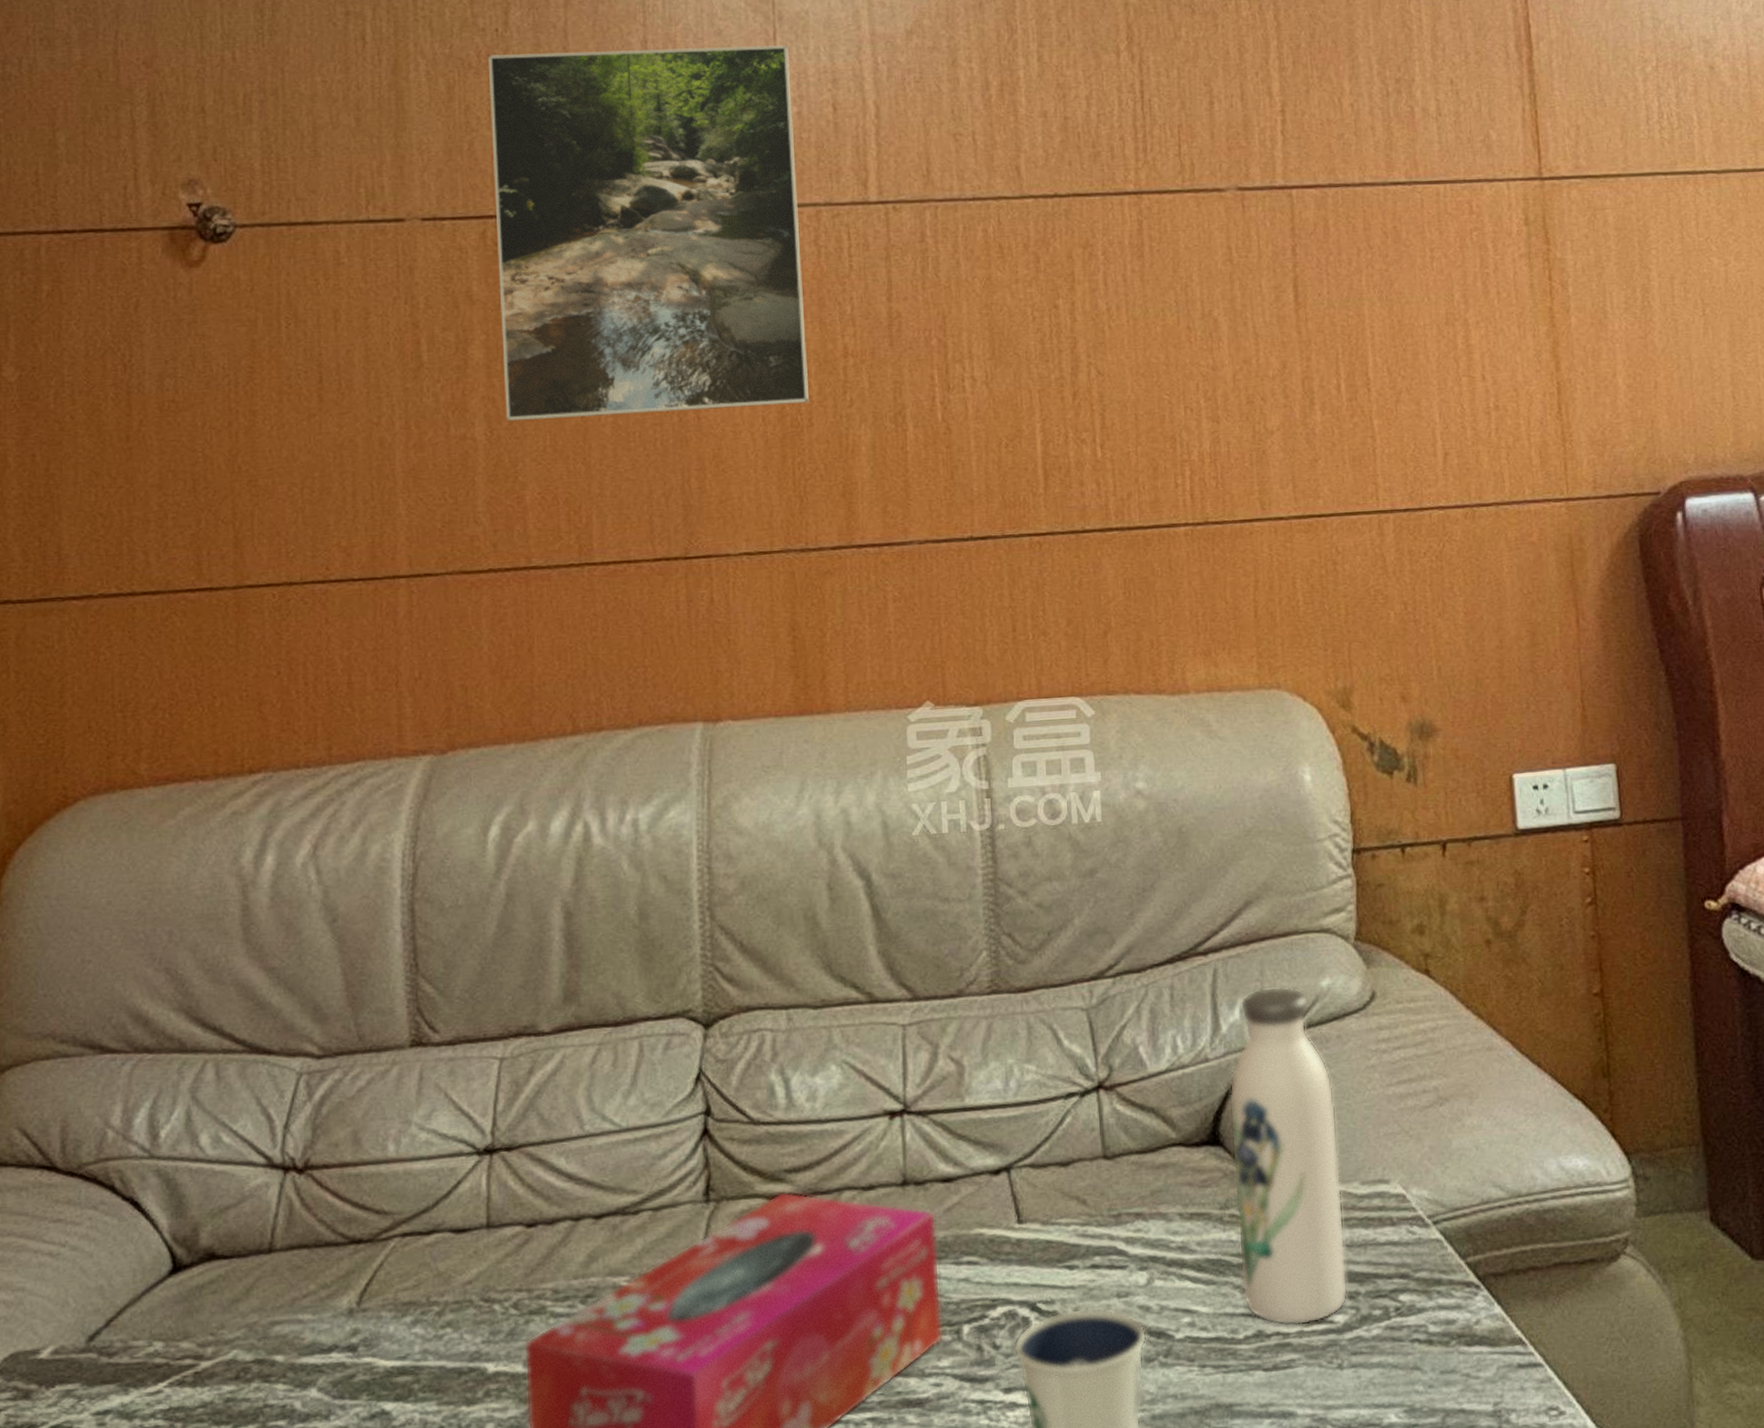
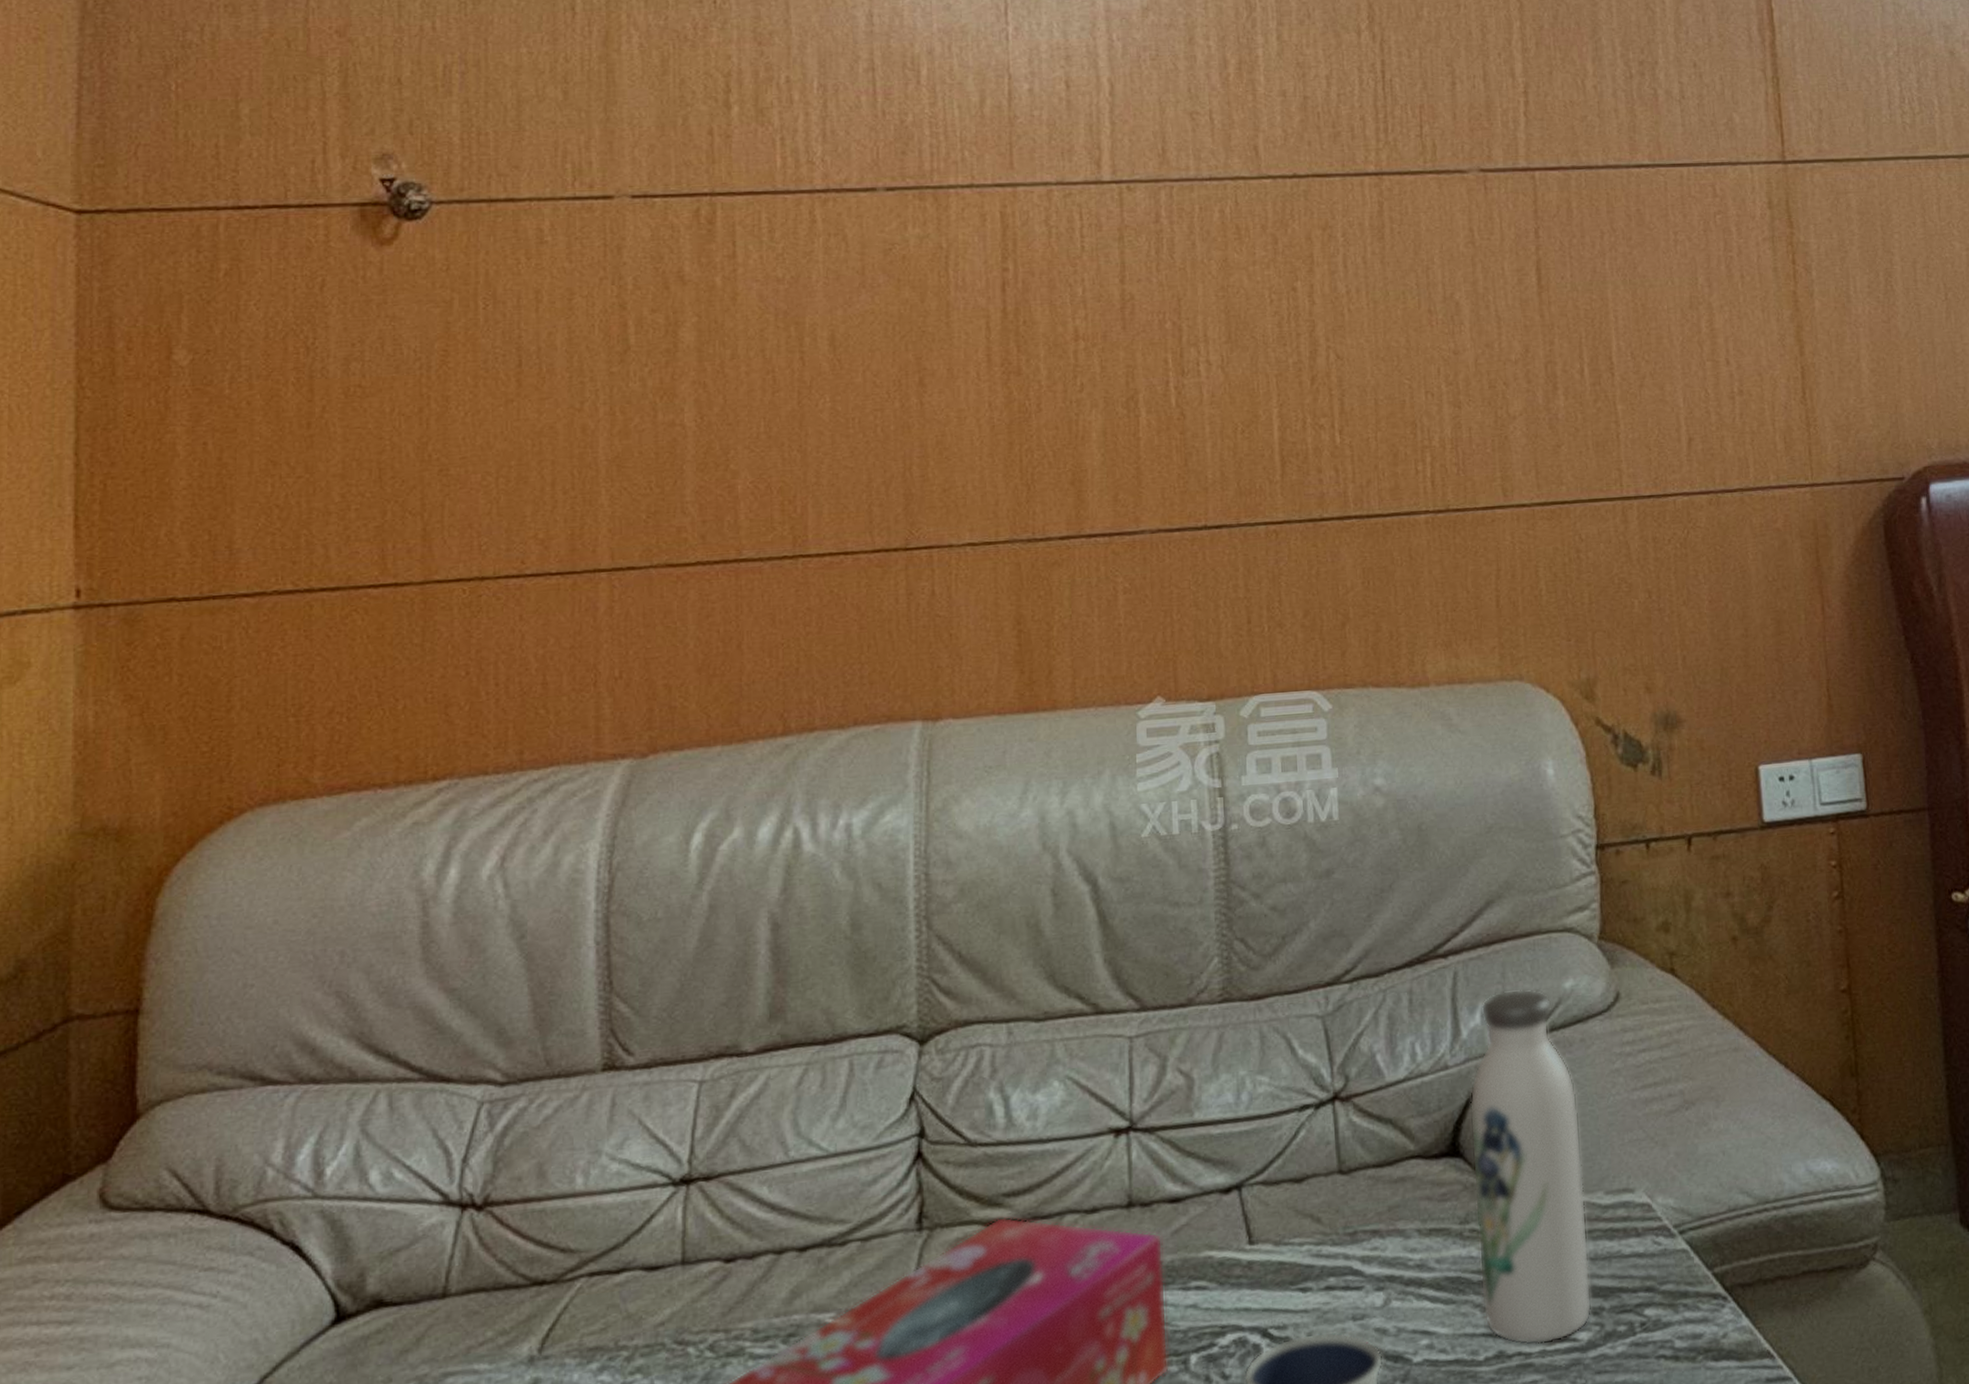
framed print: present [487,45,809,422] -> none [705,20,1037,407]

